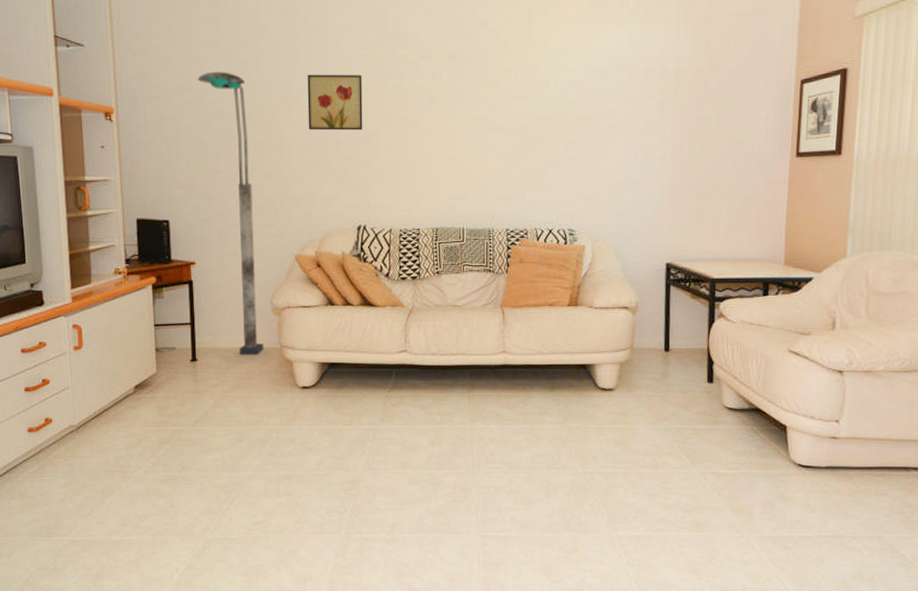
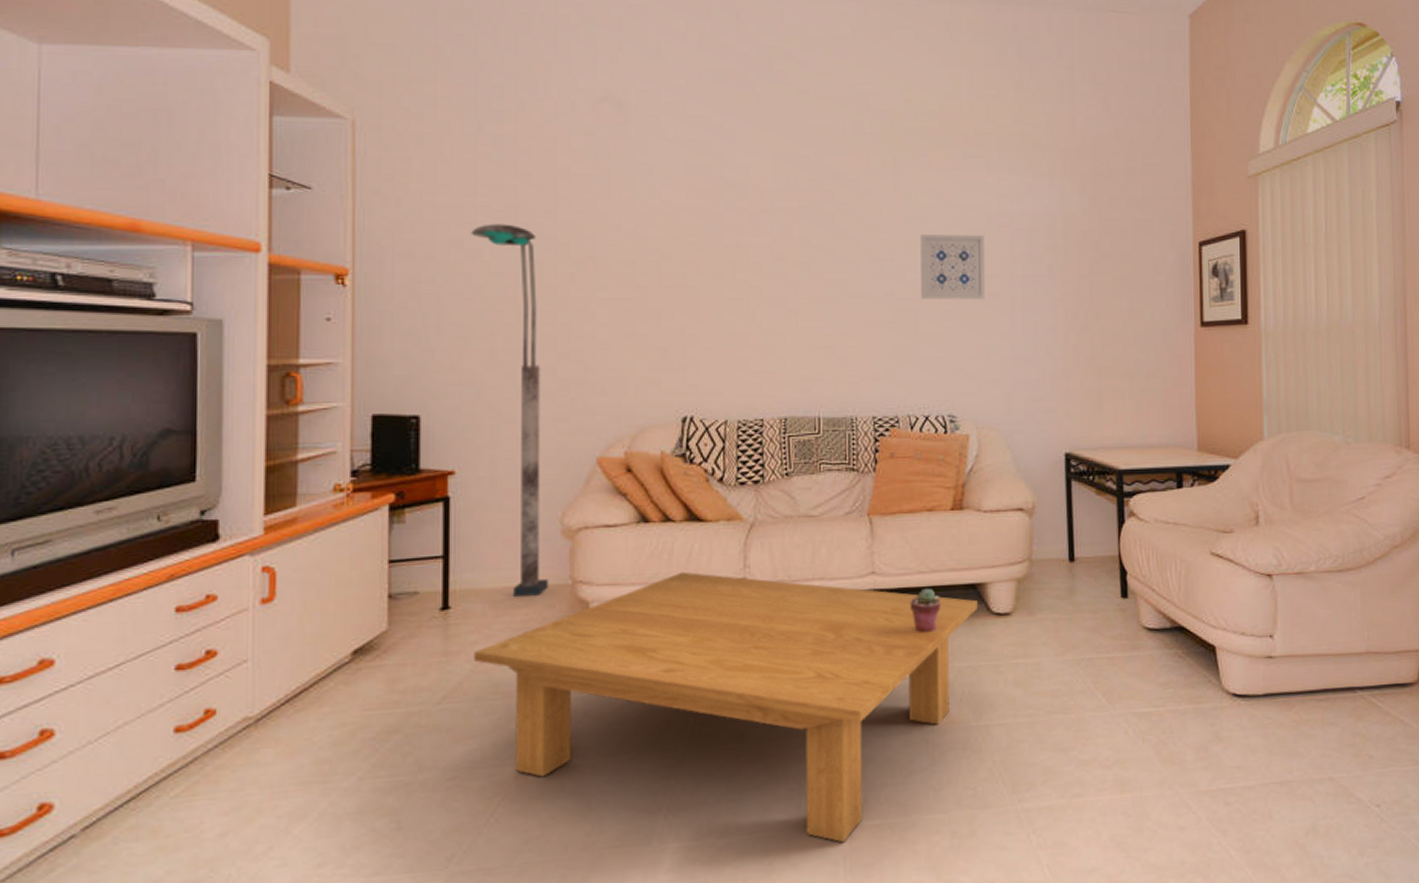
coffee table: none [215,343,587,546] -> present [474,571,977,843]
wall art: present [307,74,363,131] -> none [619,228,691,298]
potted succulent: none [532,366,557,400] -> present [910,588,941,633]
wall art: none [549,76,605,132] -> present [921,235,985,299]

